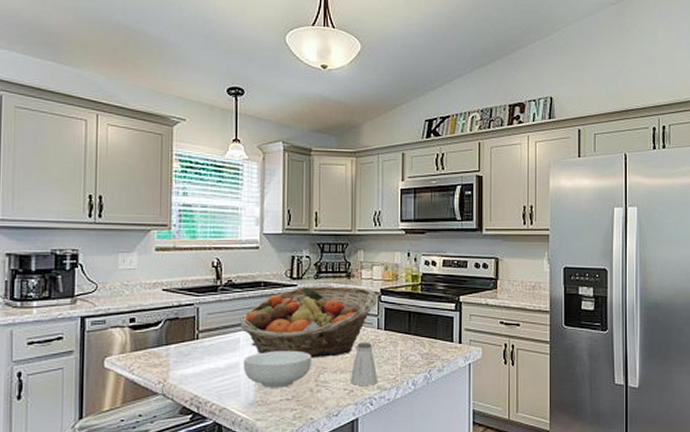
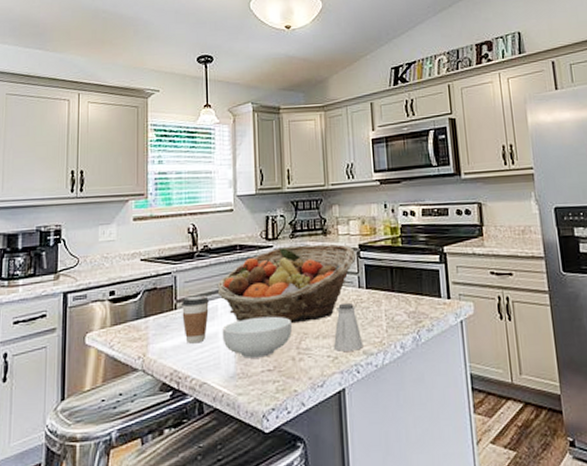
coffee cup: none [204,327,231,372] -> present [182,295,209,344]

